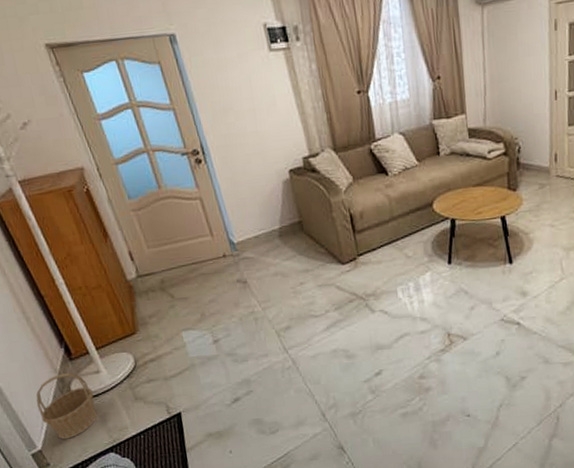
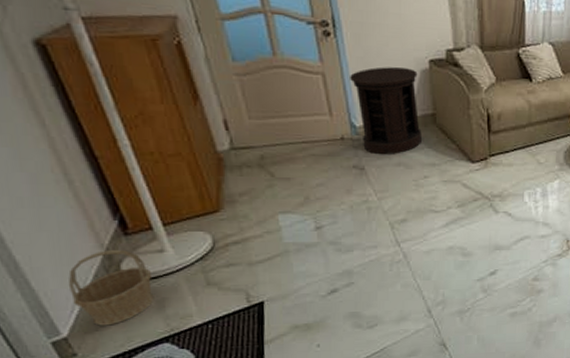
side table: none [223,181,294,267] -> present [350,67,423,155]

